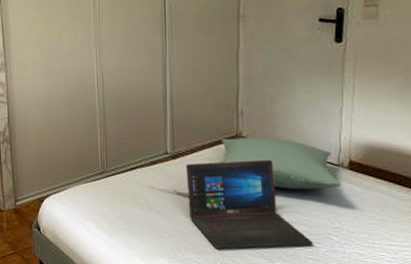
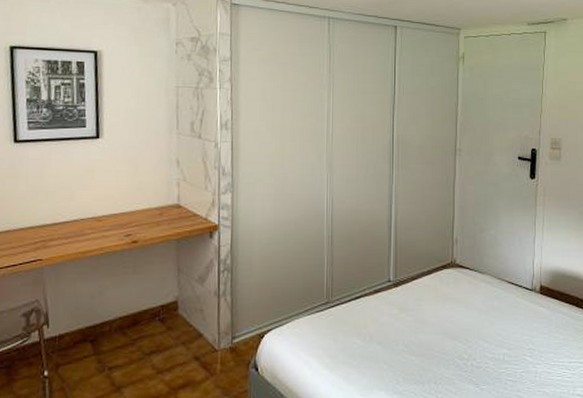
laptop: present [185,159,313,249] -> none [406,286,512,377]
pillow: present [221,137,342,190] -> none [438,264,535,314]

